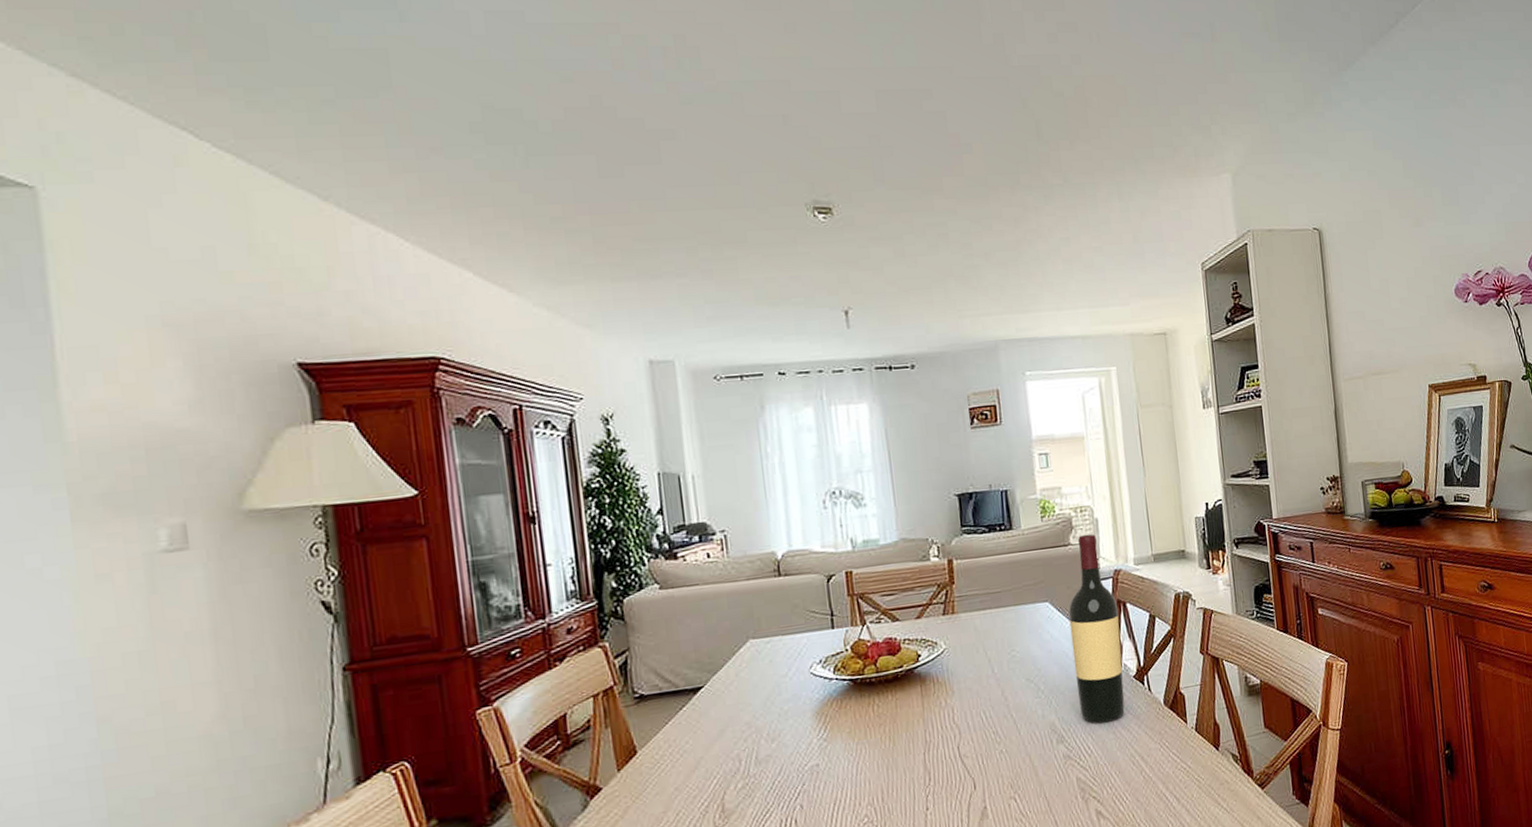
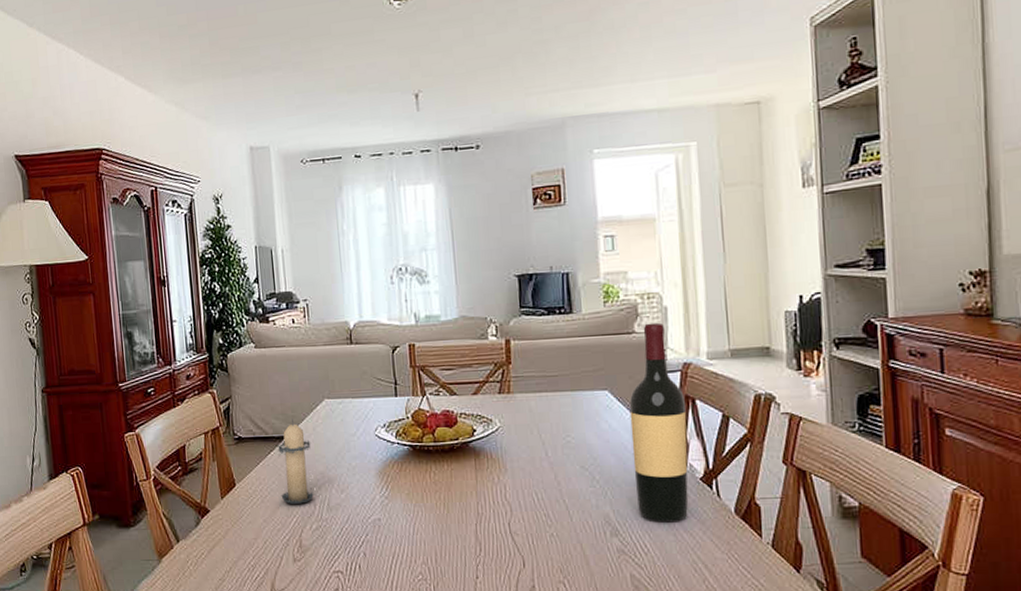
candle: none [690,665,738,765] -> present [276,418,314,504]

